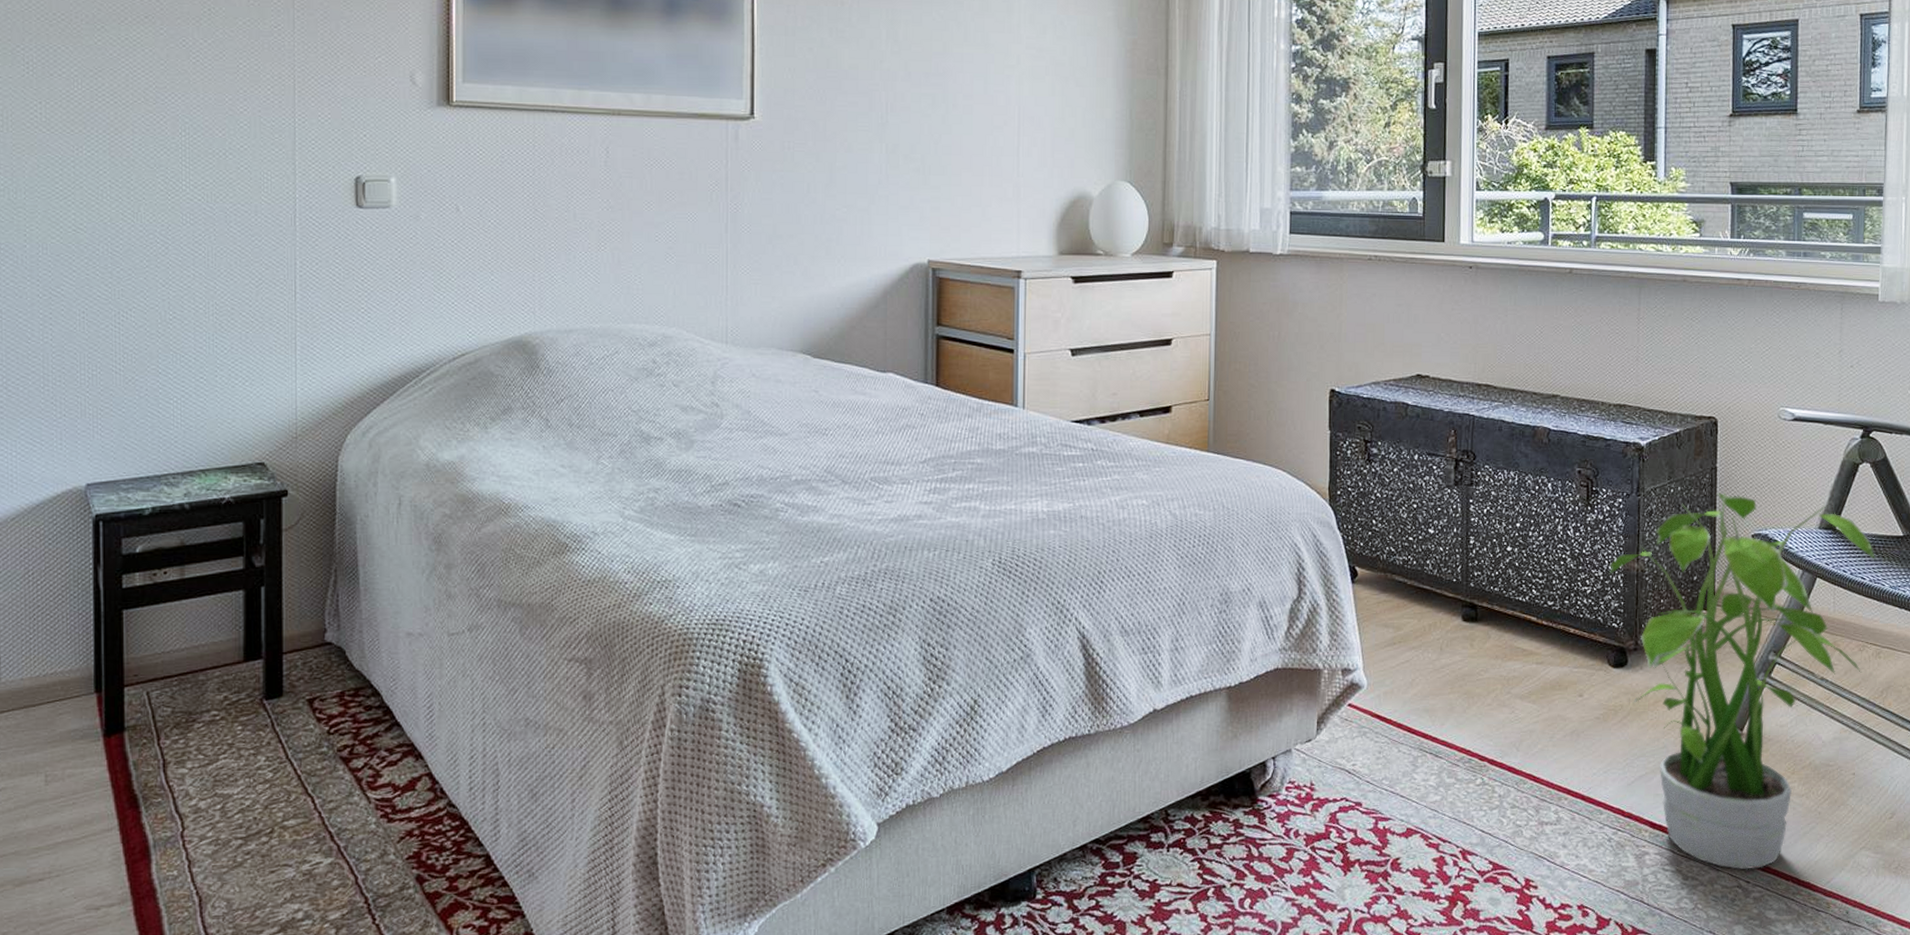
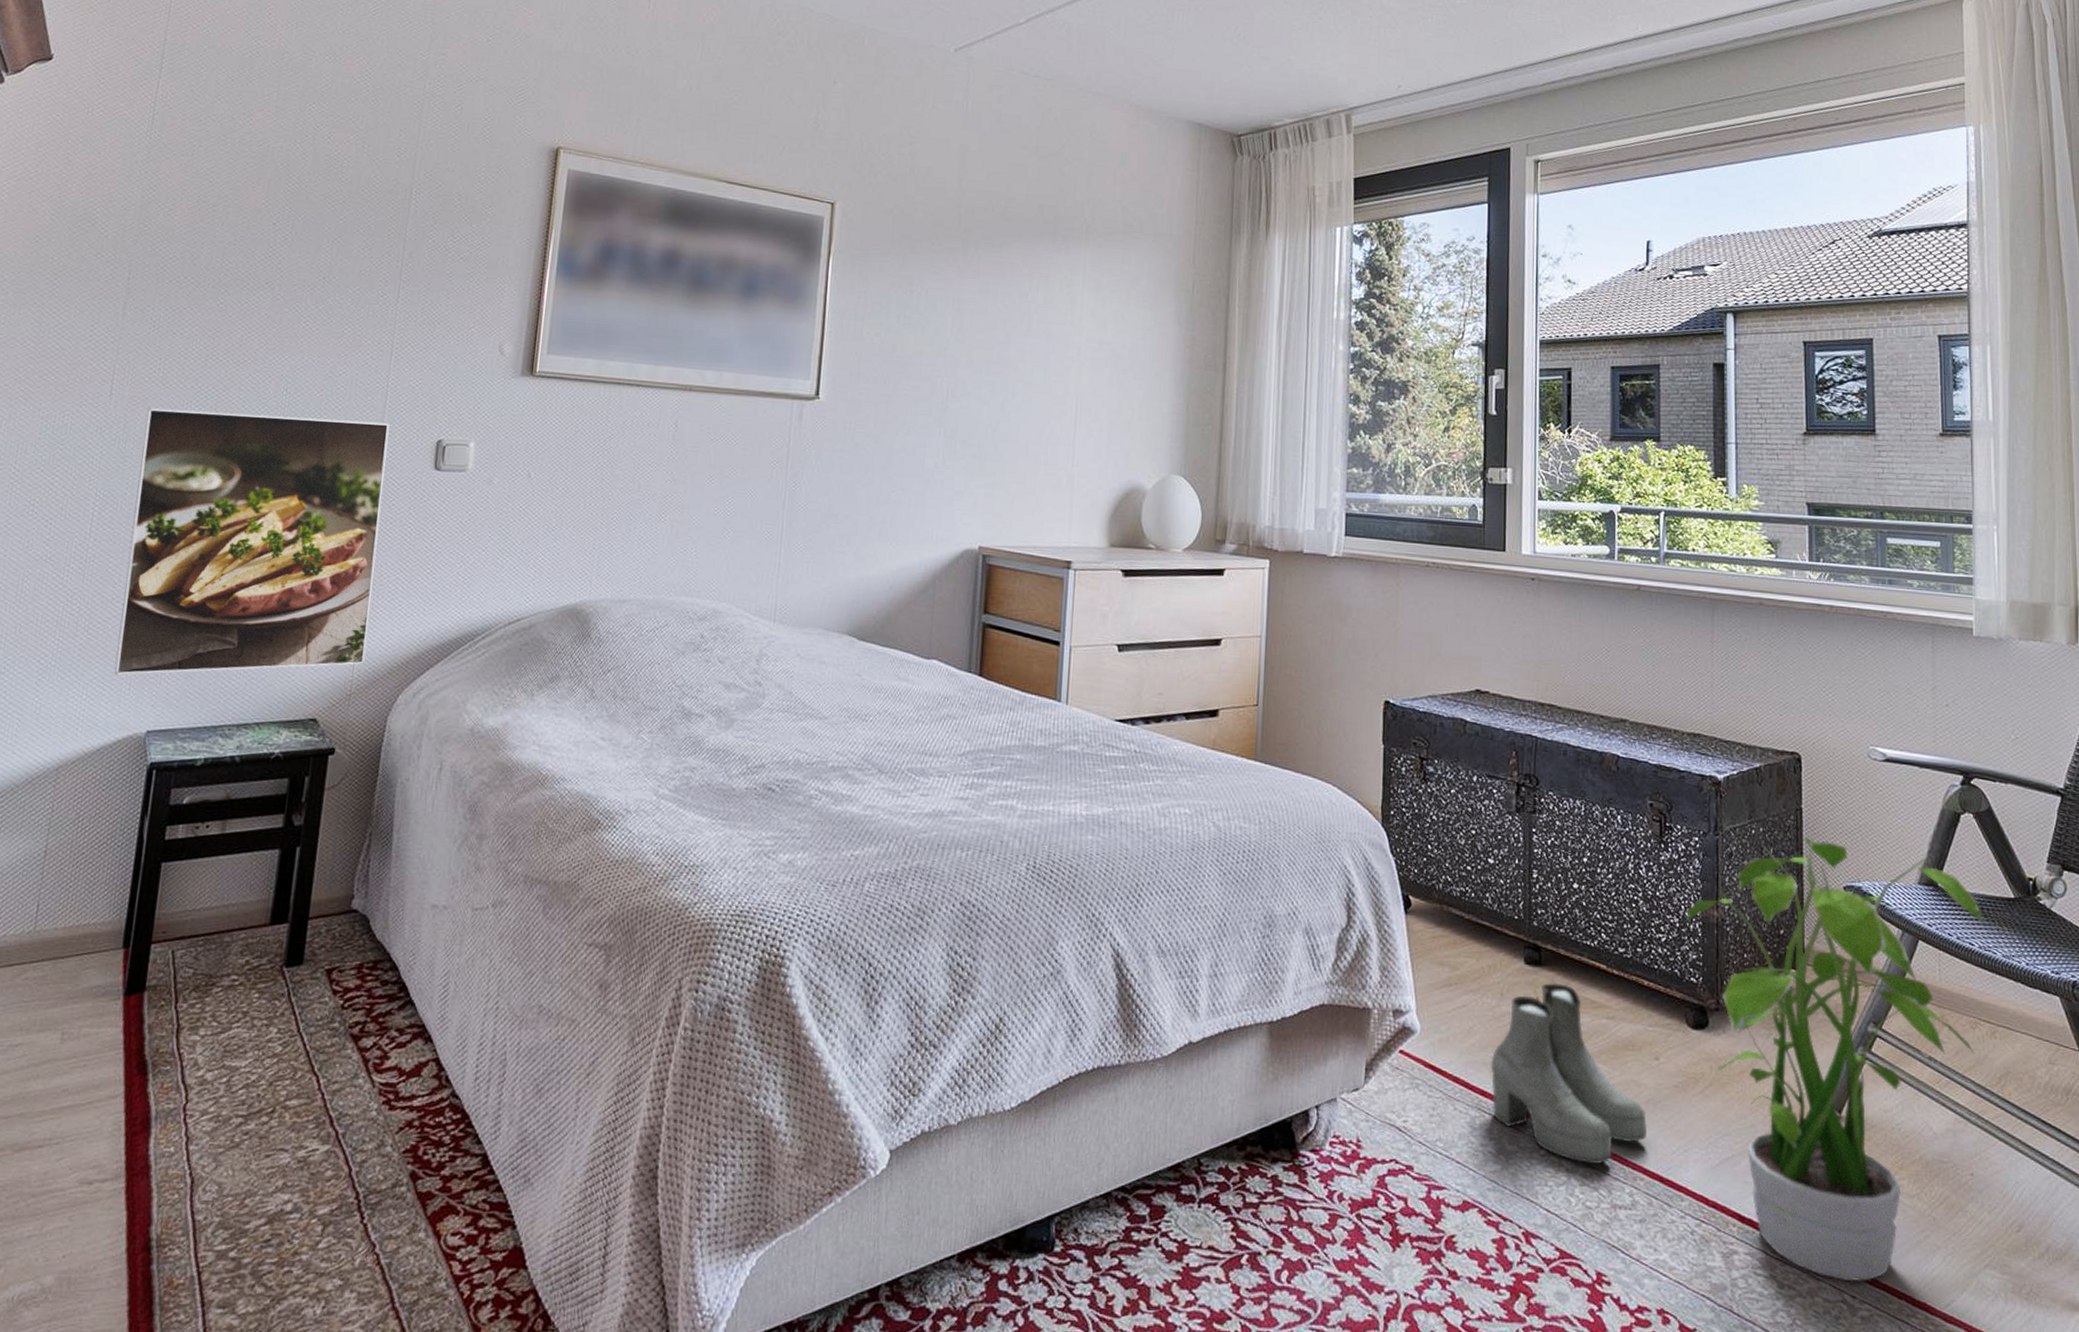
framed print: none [34,155,307,431] -> present [114,408,390,675]
boots: none [1431,636,1571,790] -> present [1491,983,1647,1165]

